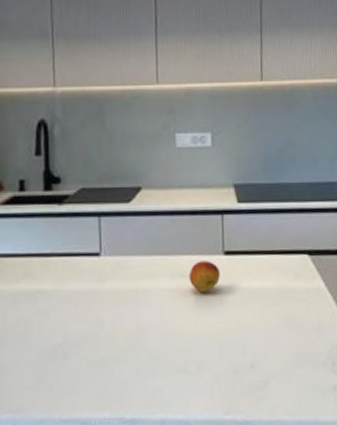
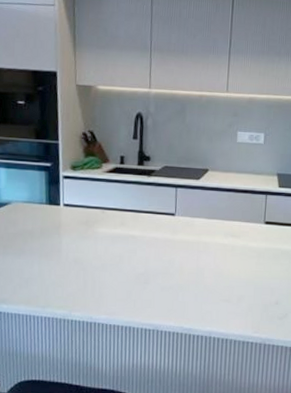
fruit: present [188,261,220,293] -> none [237,226,260,249]

